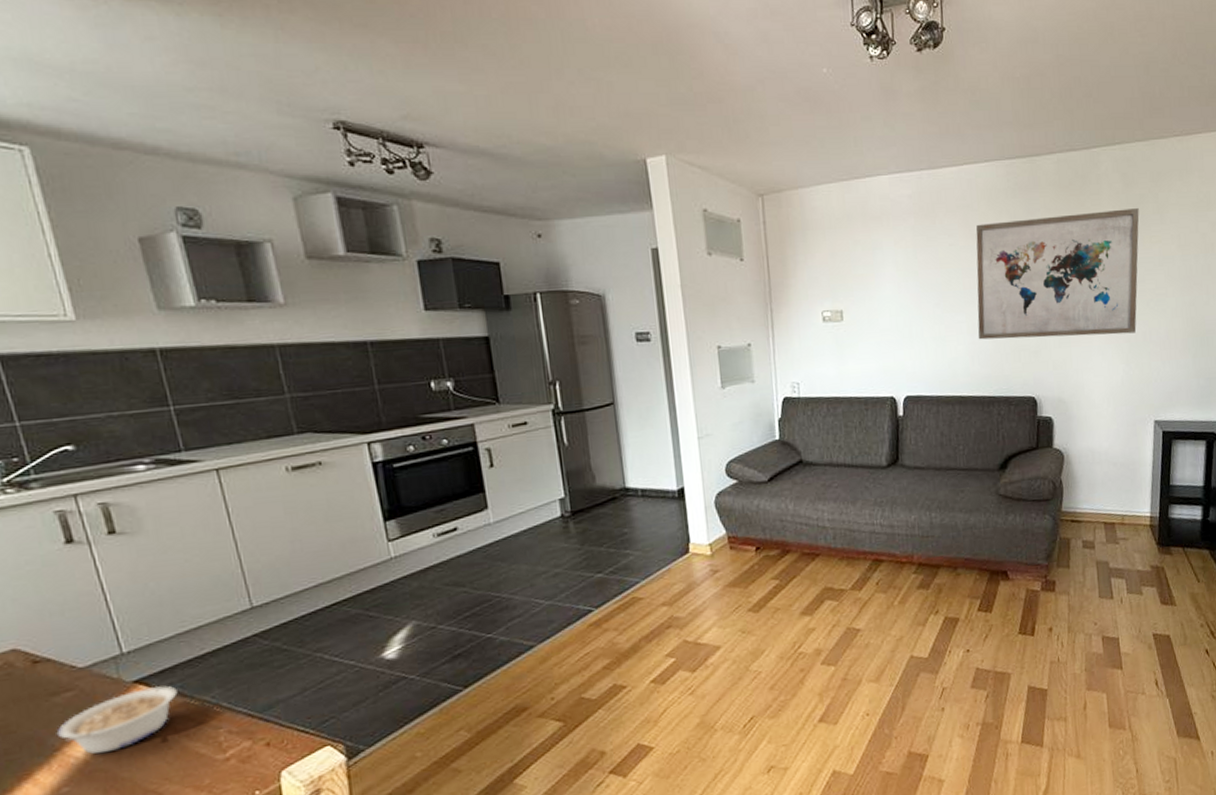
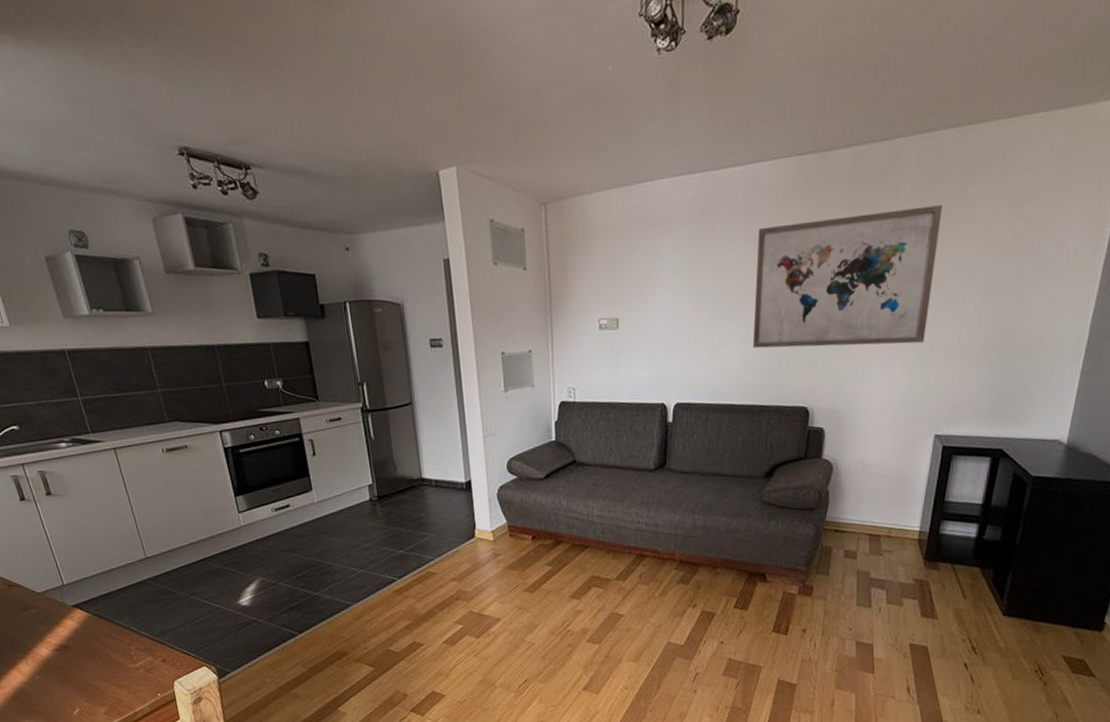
legume: present [56,685,178,754] -> none [28,611,102,655]

